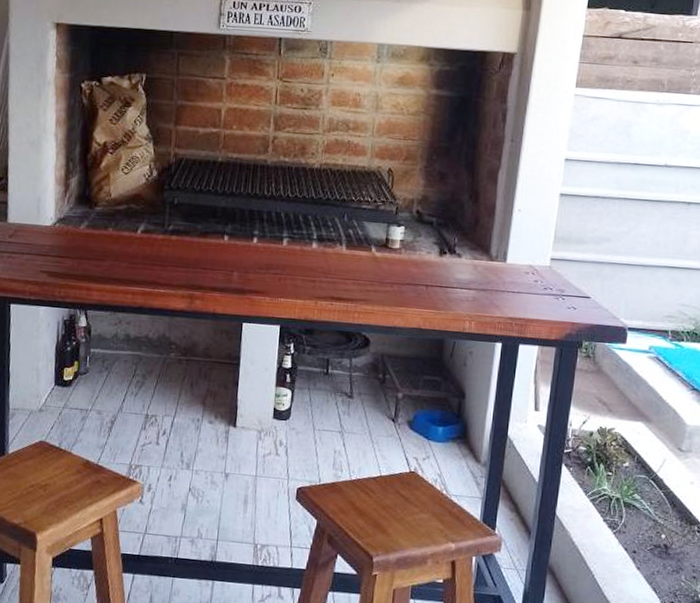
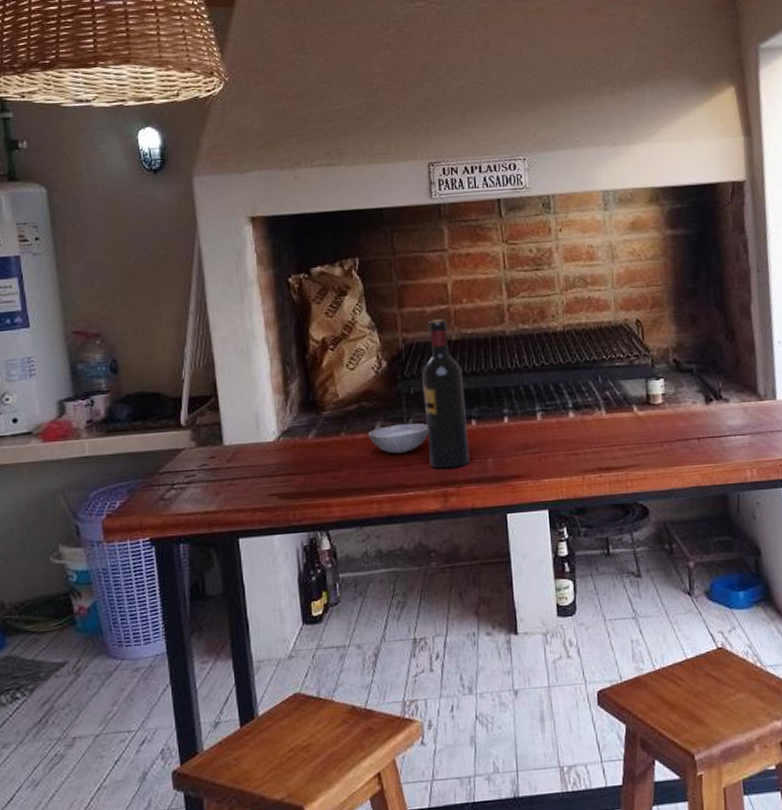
bowl: none [132,228,185,255] -> present [368,423,428,453]
wine bottle: none [182,139,223,275] -> present [422,318,470,469]

